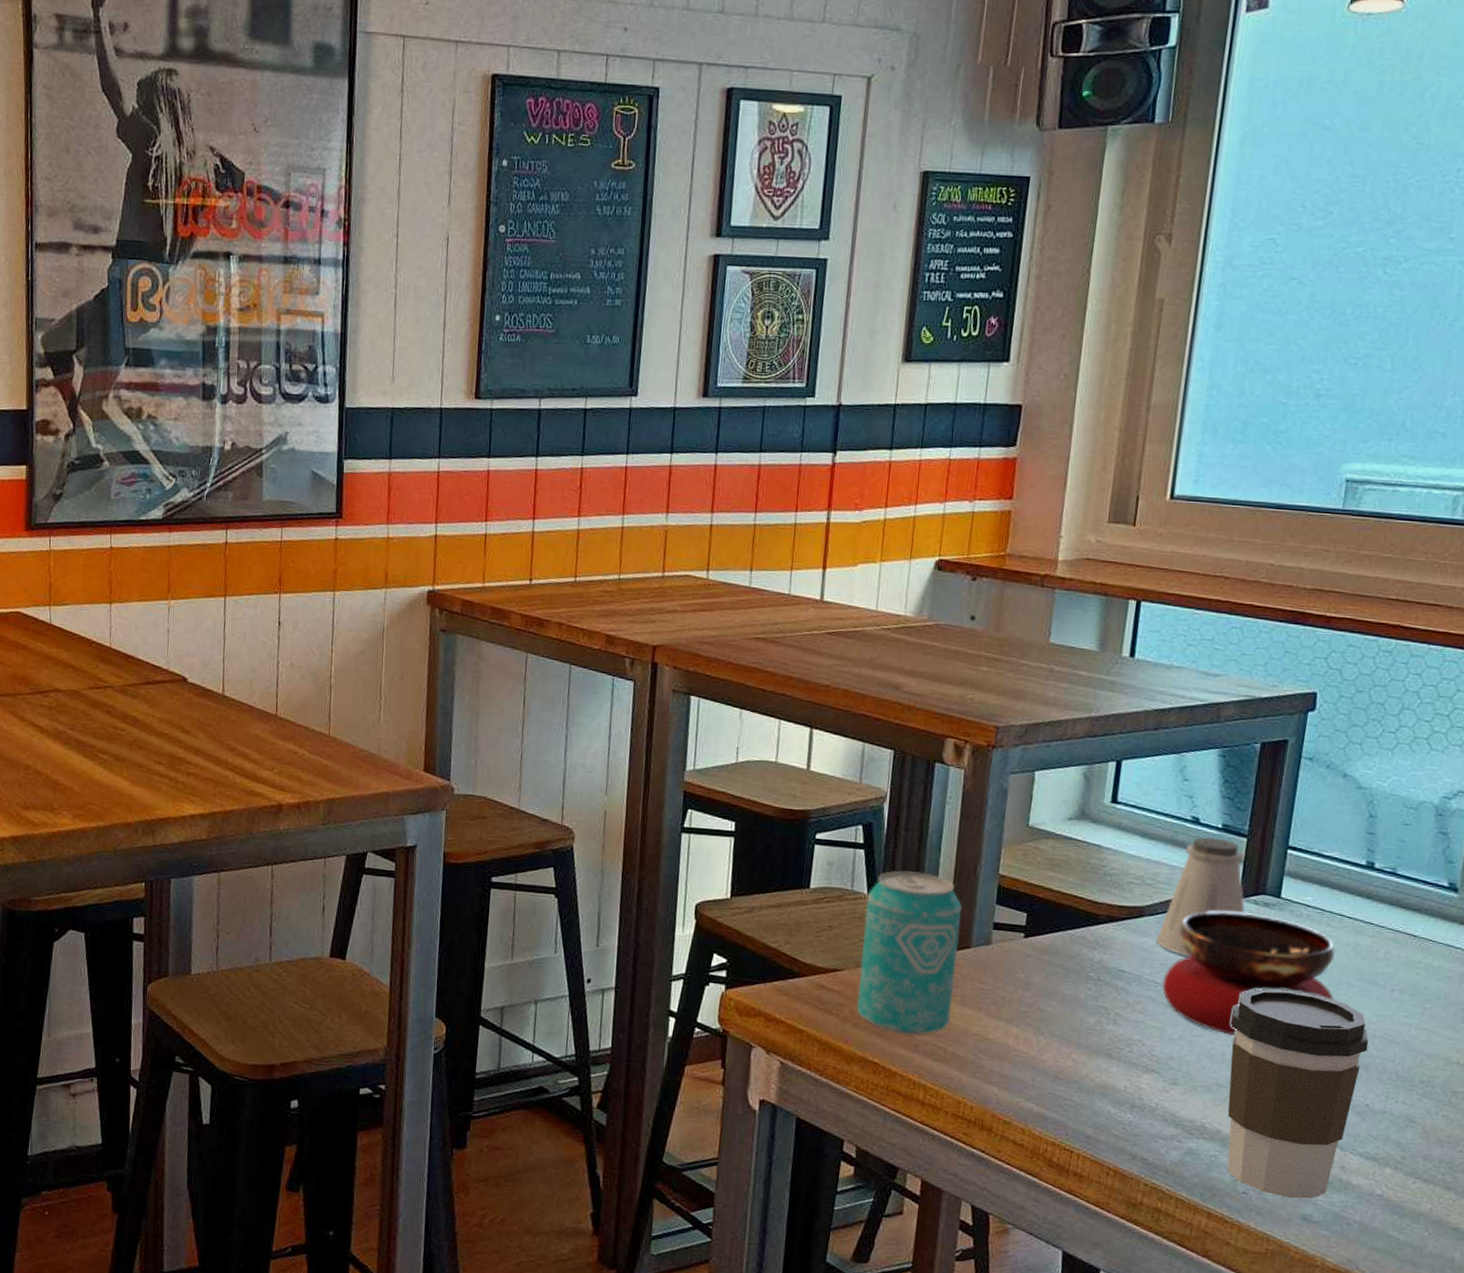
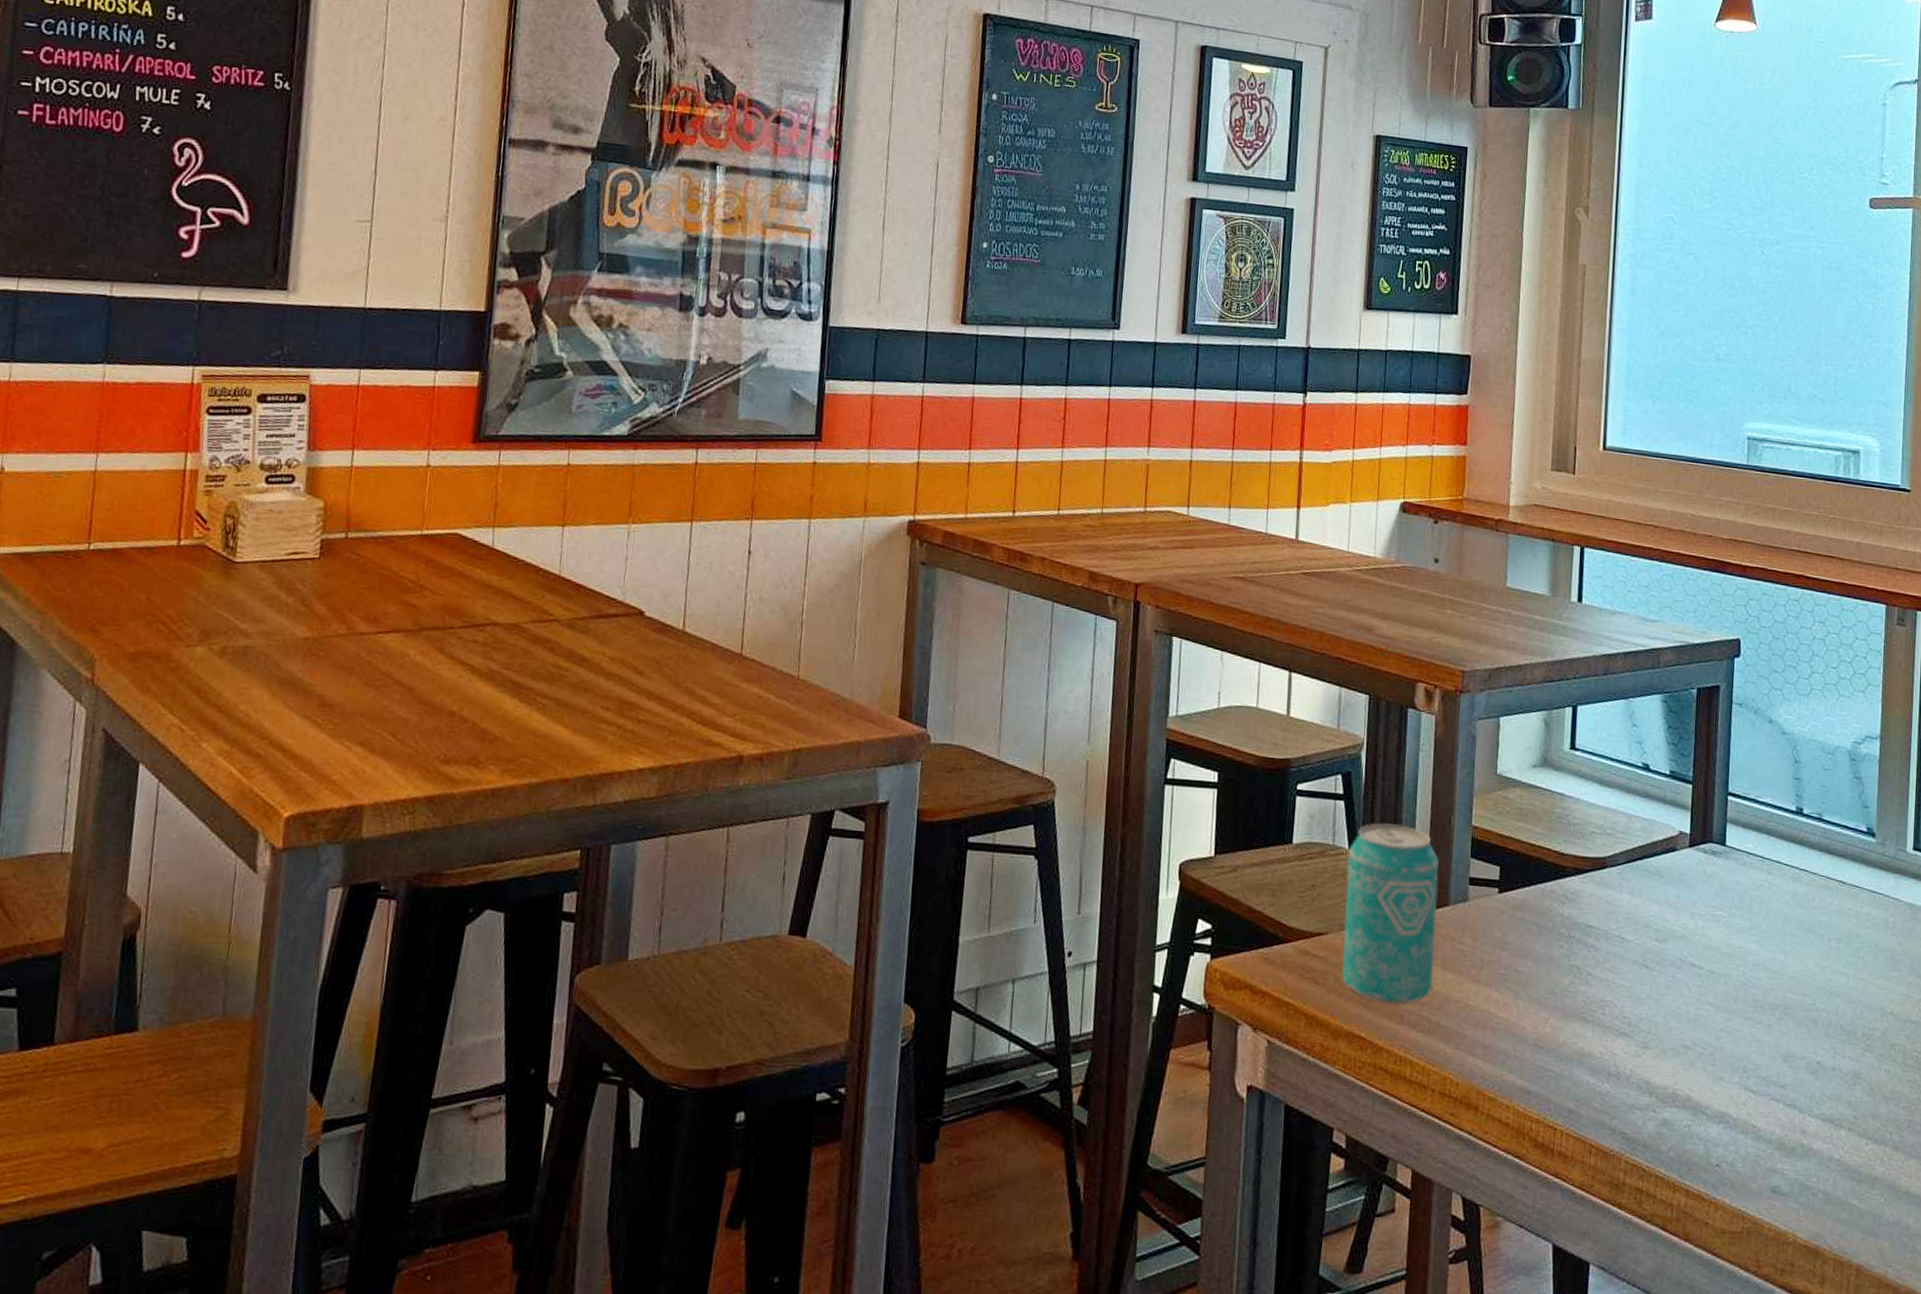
saltshaker: present [1156,836,1245,957] -> none [1619,783,1696,910]
ashtray: present [1162,911,1335,1036] -> none [1628,860,1781,993]
coffee cup: present [1227,988,1369,1199] -> none [1691,941,1814,1169]

